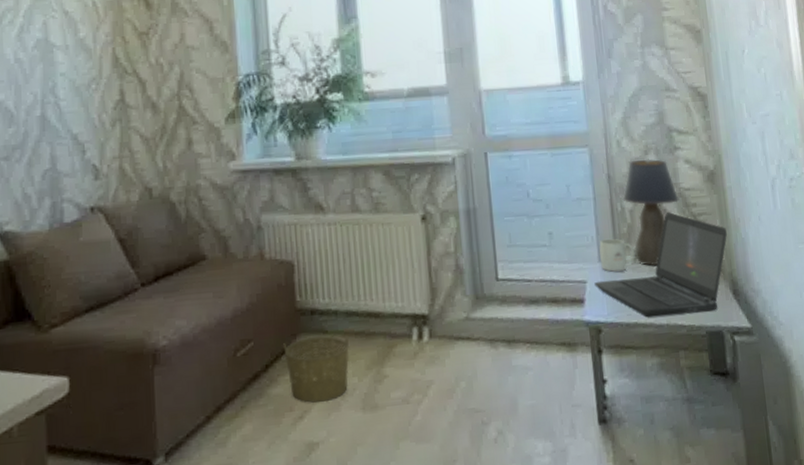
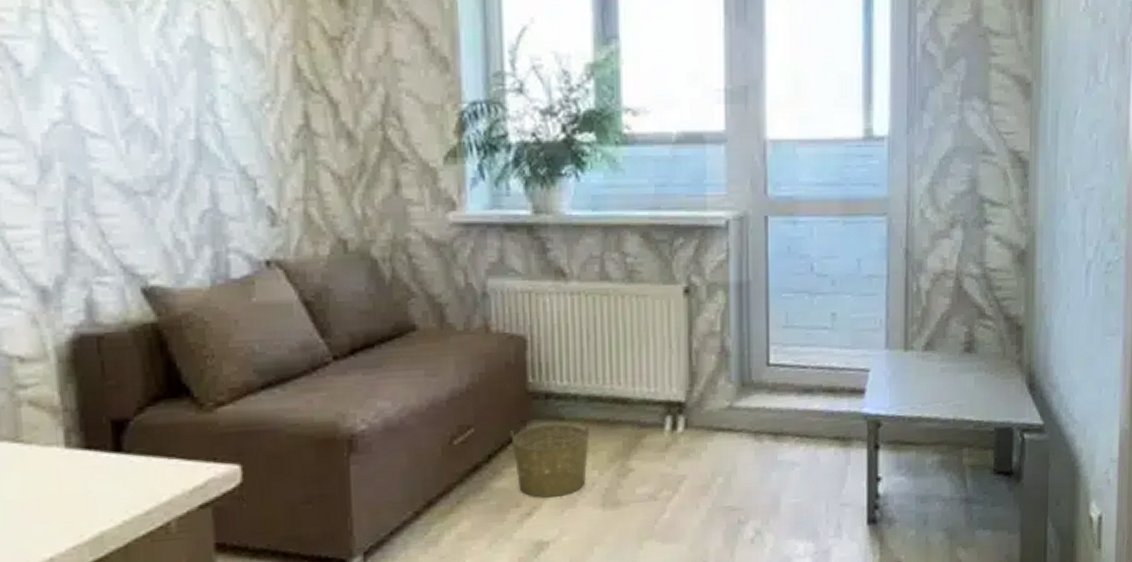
laptop computer: present [594,212,727,317] -> none [878,295,1030,410]
mug: present [599,238,635,272] -> none [886,322,927,360]
table lamp: present [622,159,679,266] -> none [919,233,983,355]

